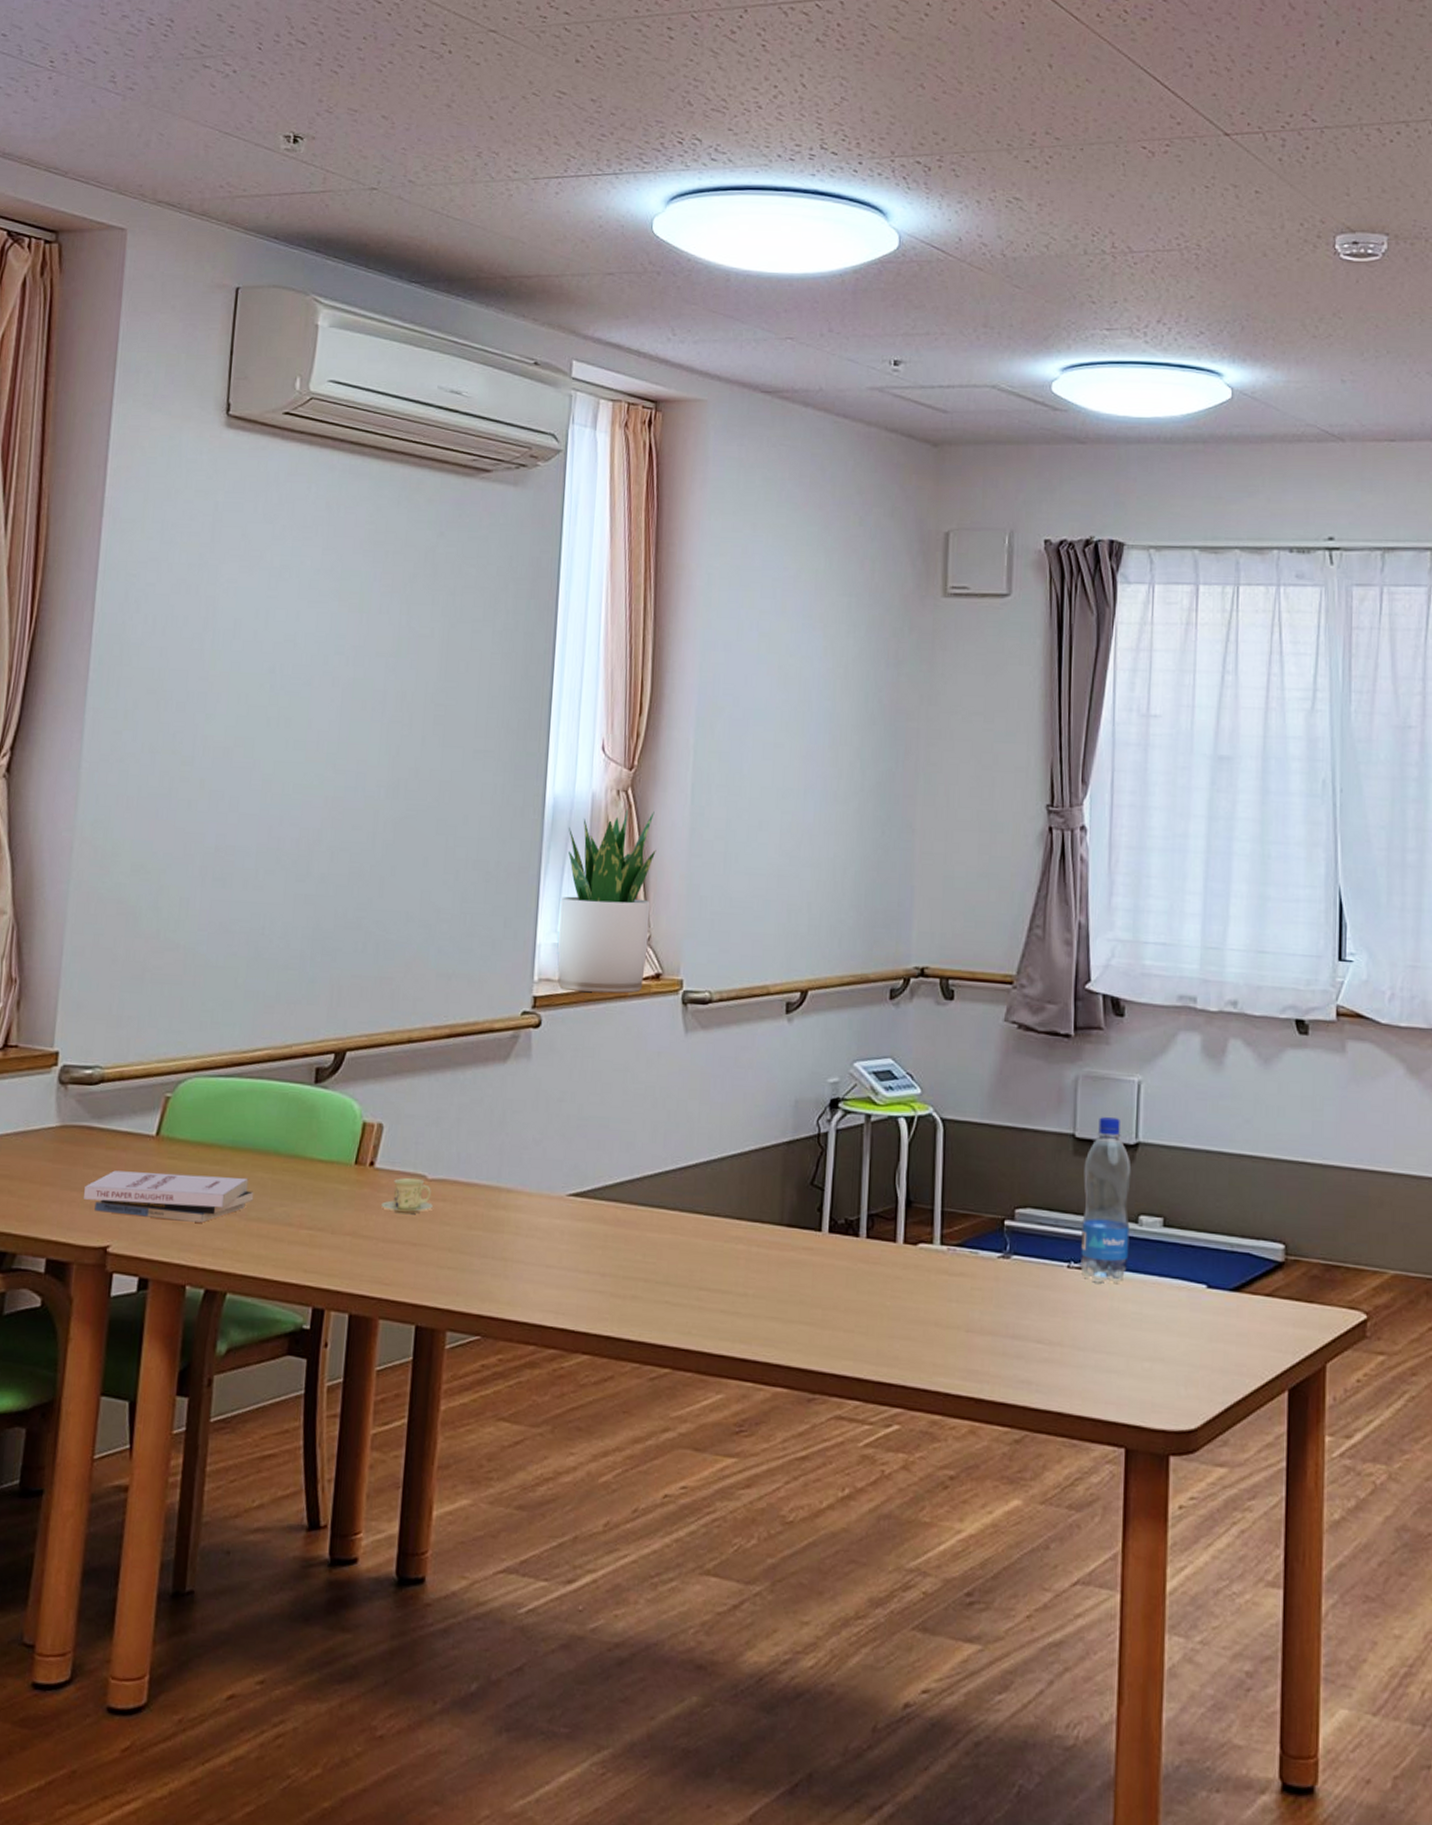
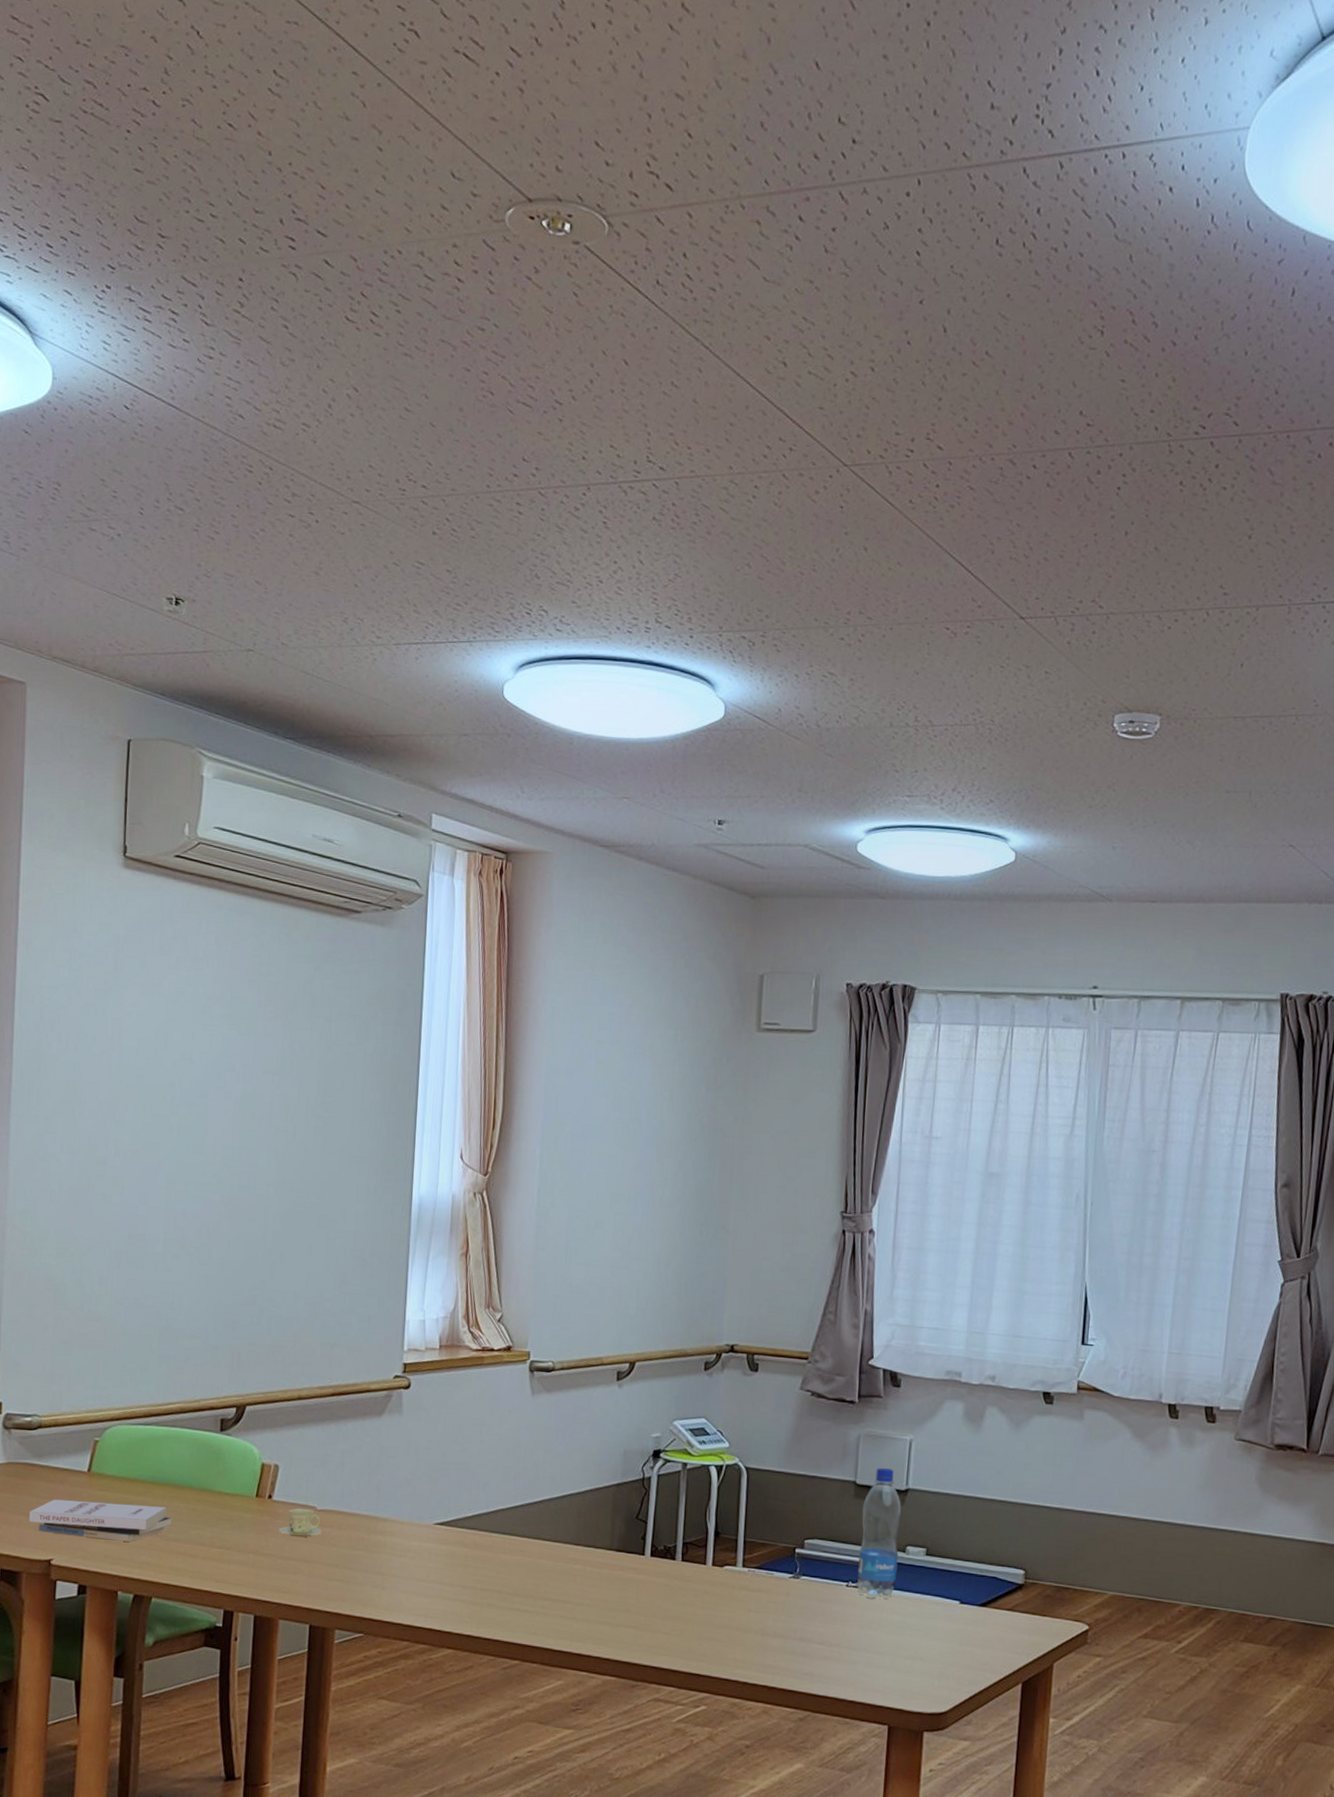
planter: present [557,808,656,994] -> none [423,1208,508,1363]

